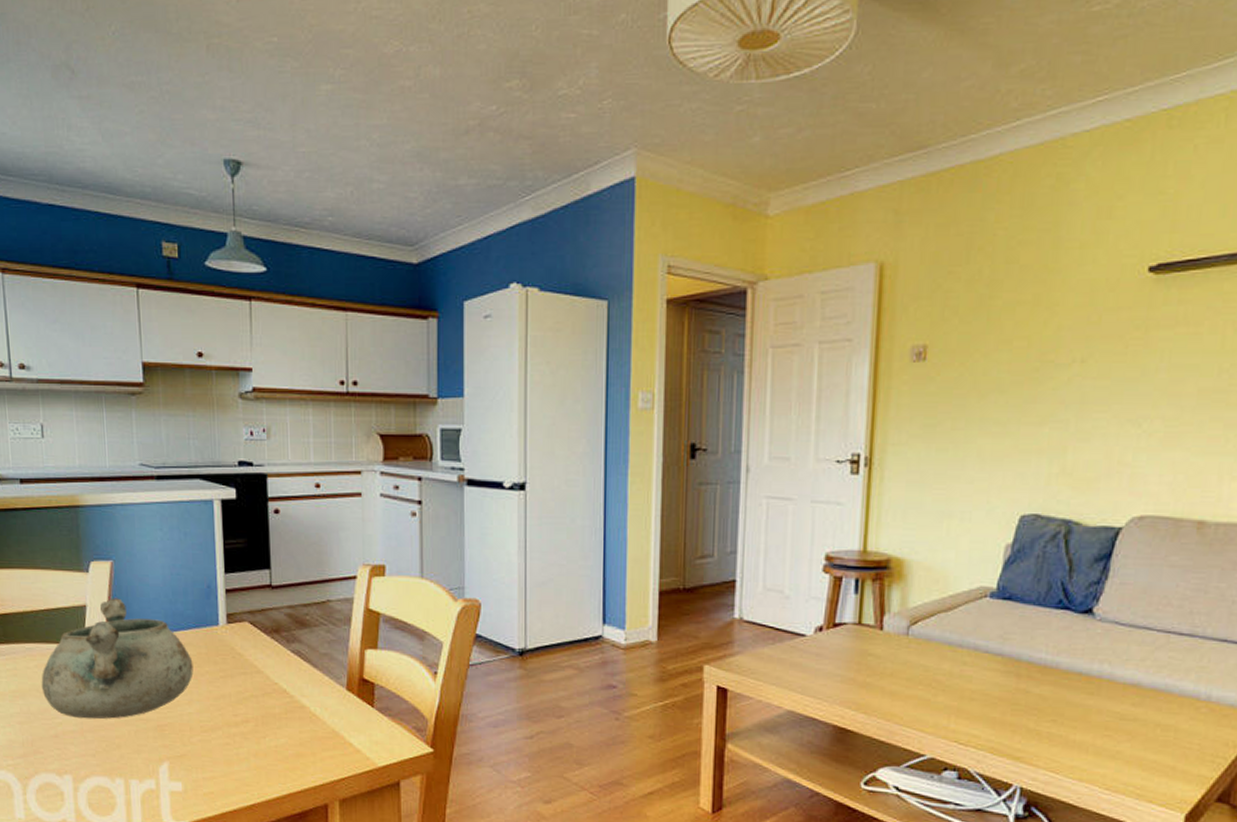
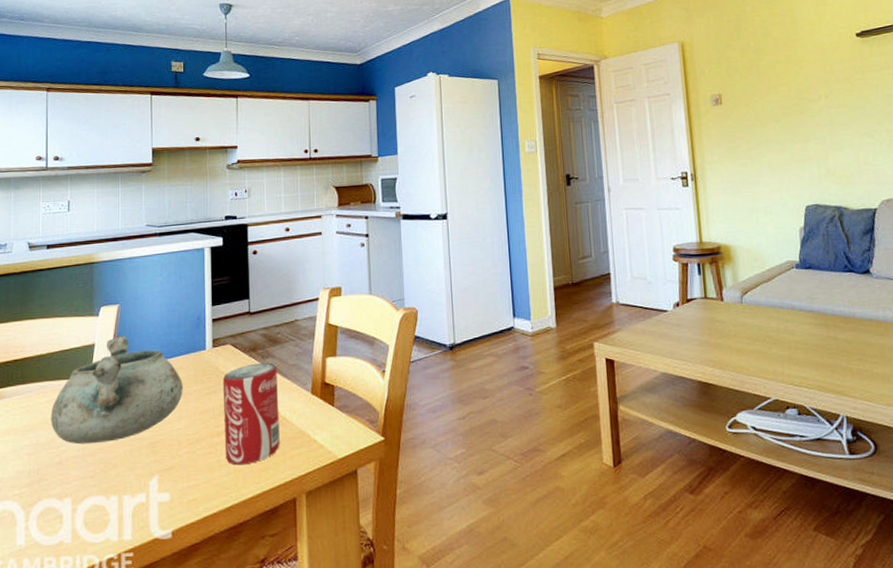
beverage can: none [240,647,309,762] -> present [222,362,280,466]

